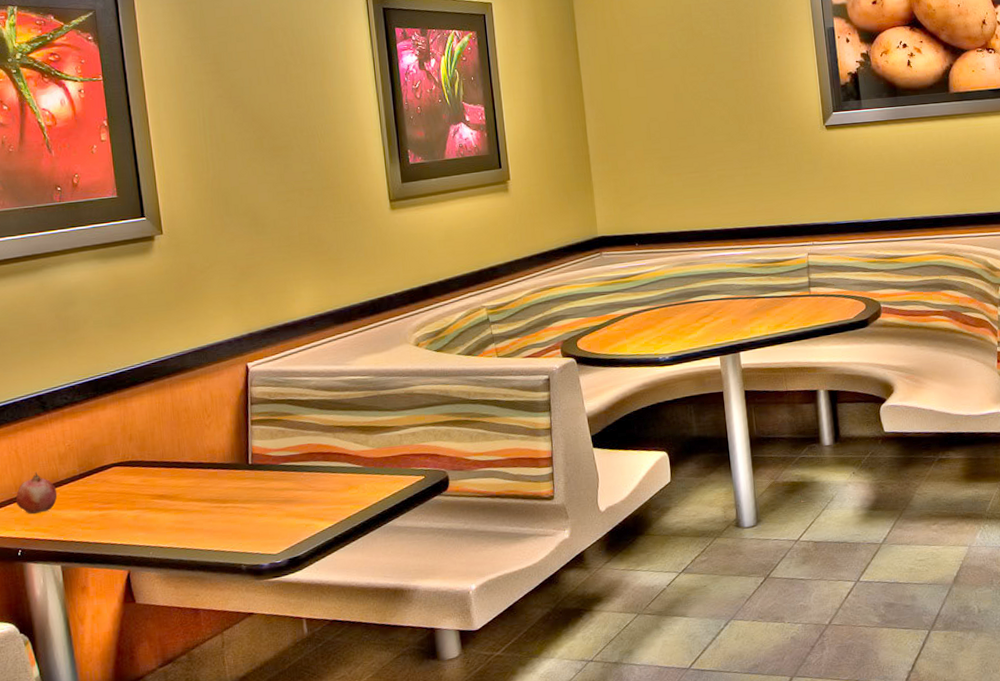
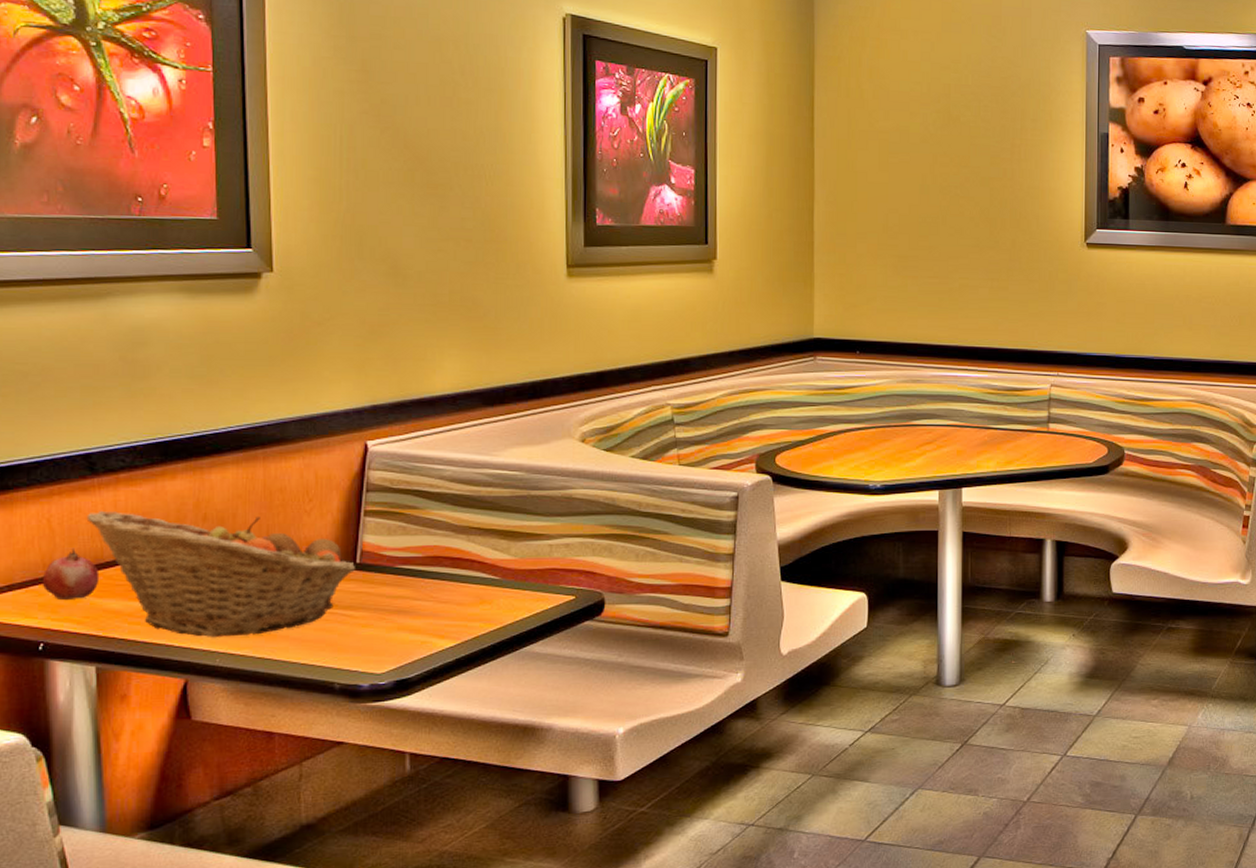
fruit basket: none [43,433,250,535] -> present [86,510,356,637]

